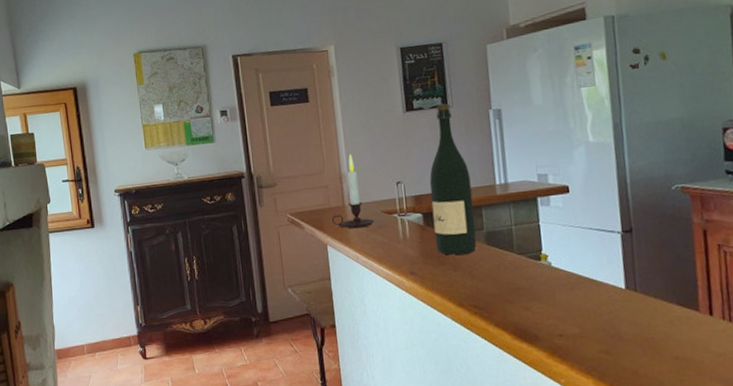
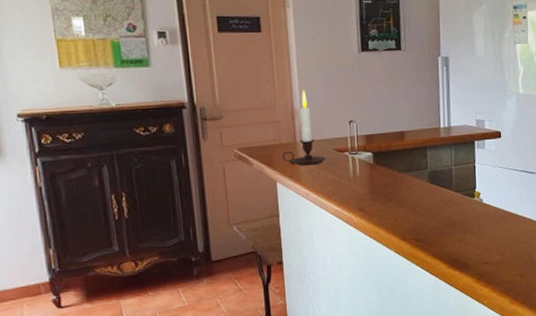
wine bottle: present [429,103,477,255] -> none [381,46,421,193]

